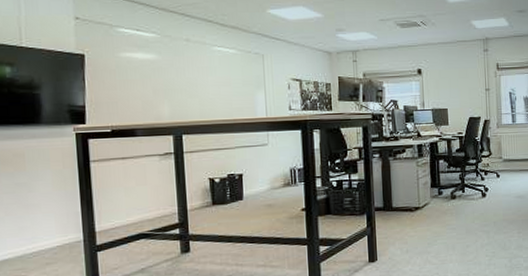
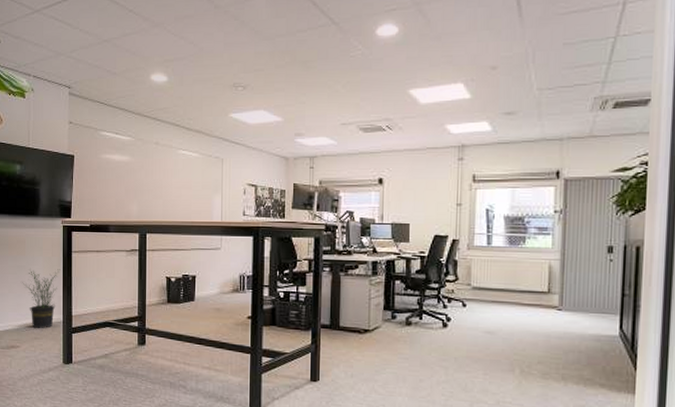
potted plant: none [24,182,76,253] -> present [22,269,61,329]

